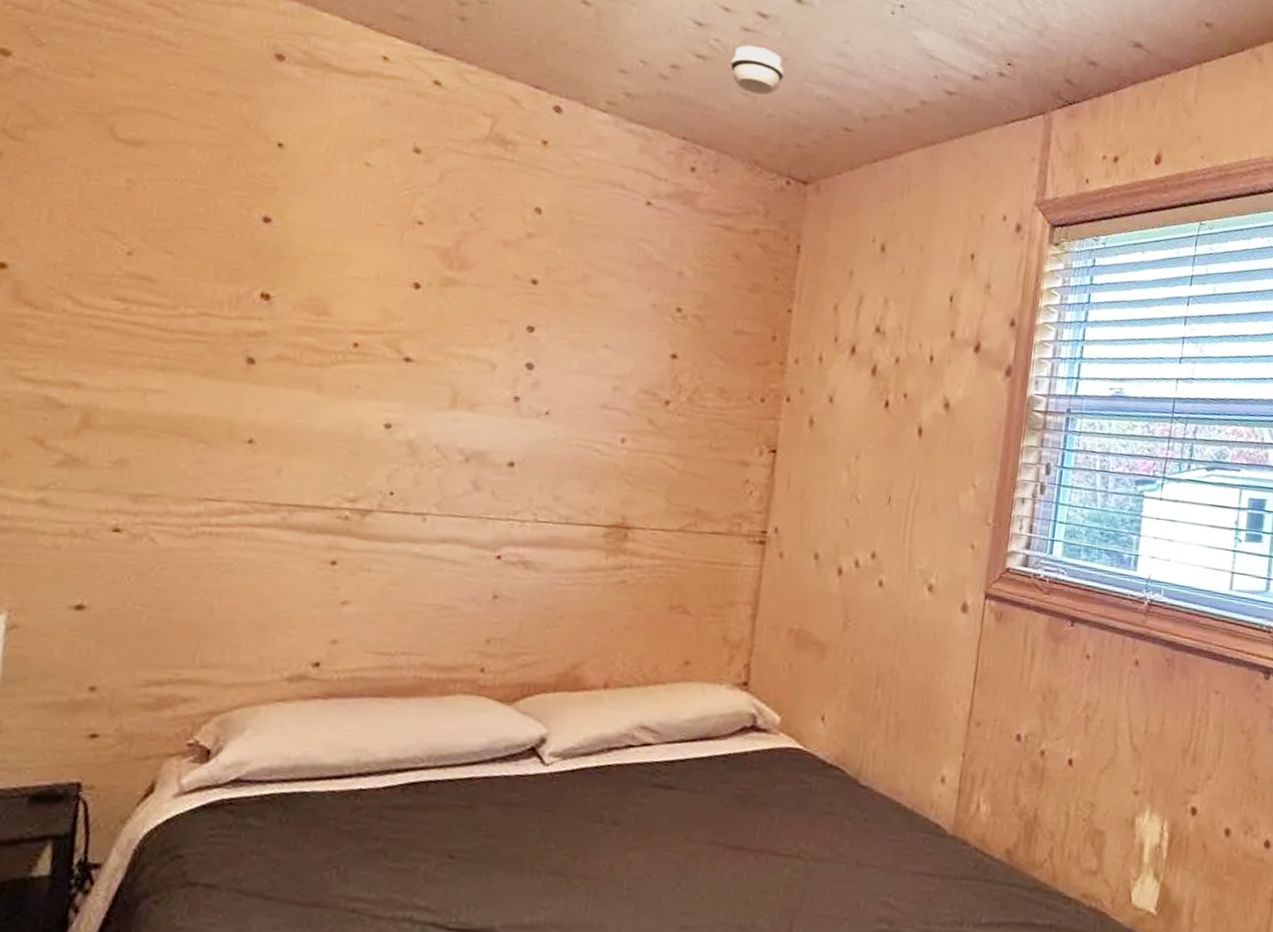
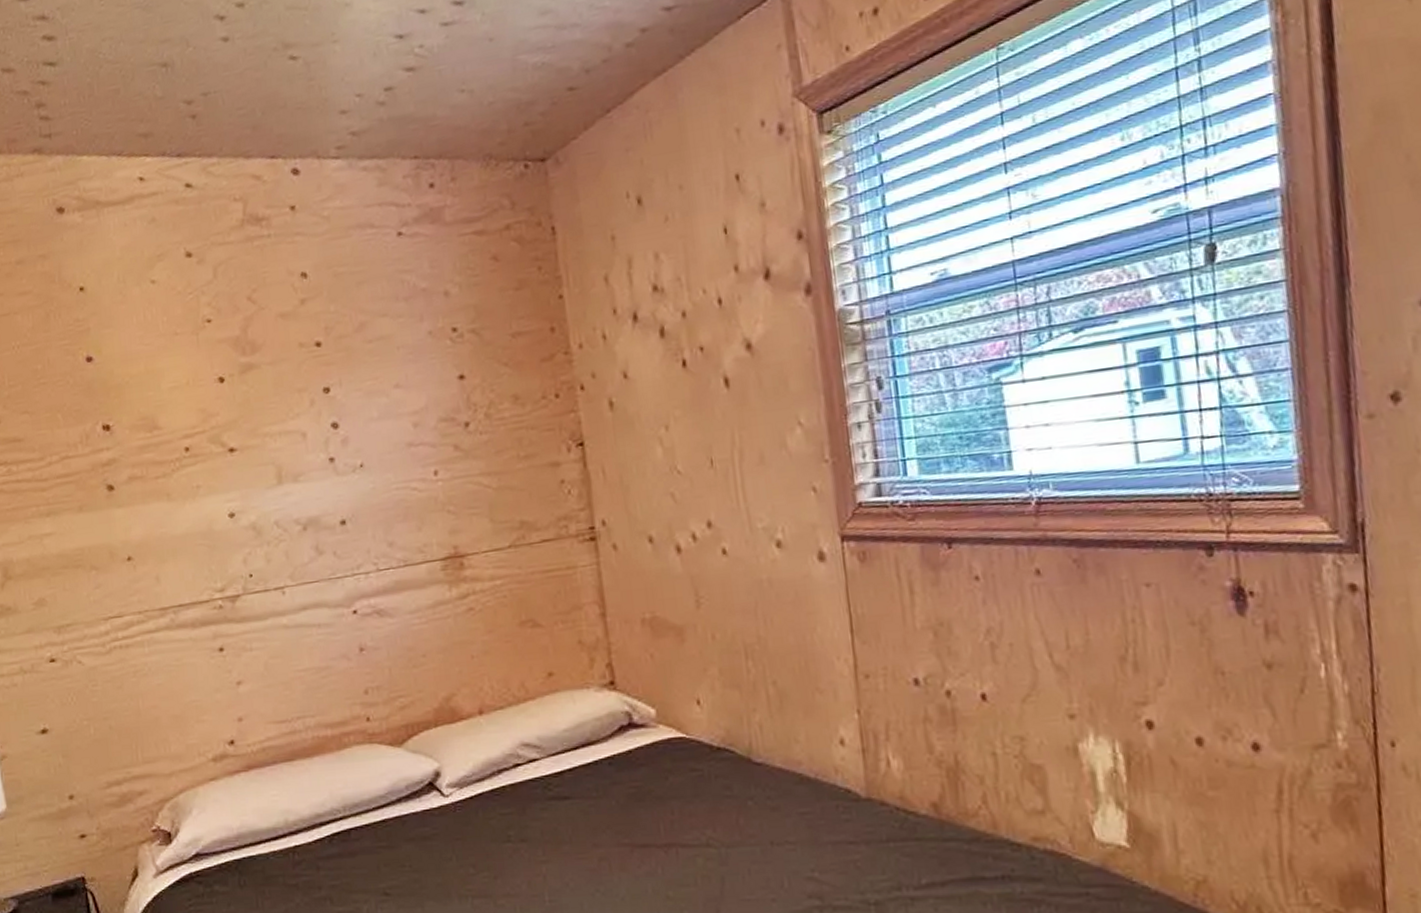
smoke detector: present [730,45,784,95] -> none [439,35,494,88]

